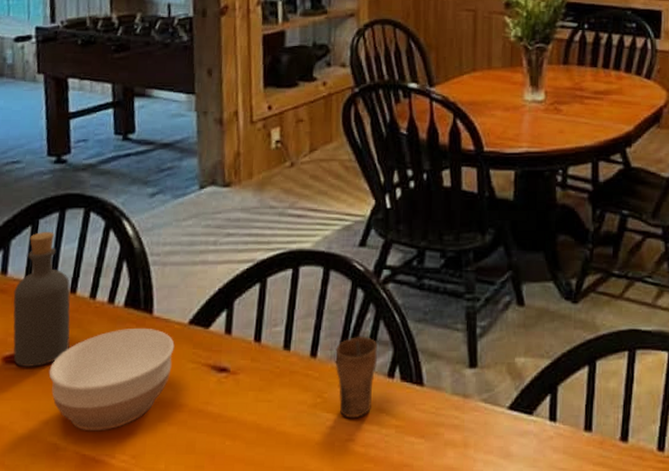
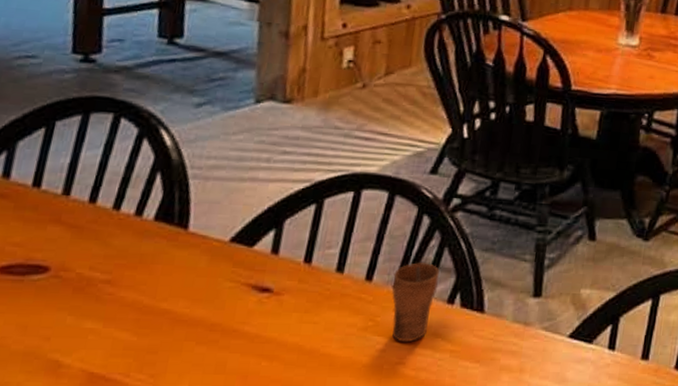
bottle: present [13,231,70,367] -> none [11,134,90,279]
bowl: present [48,329,175,432] -> none [54,243,211,349]

